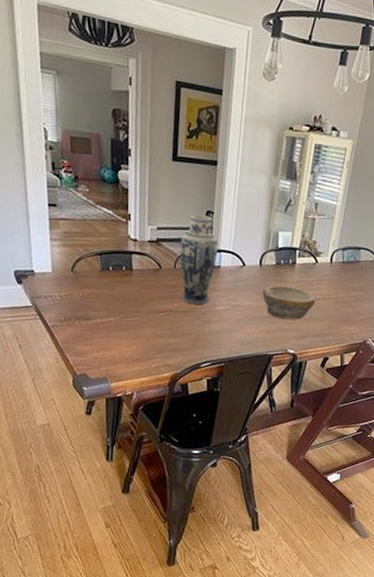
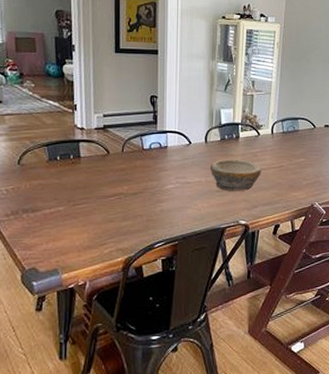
vase: present [179,214,218,305] -> none [126,100,164,186]

